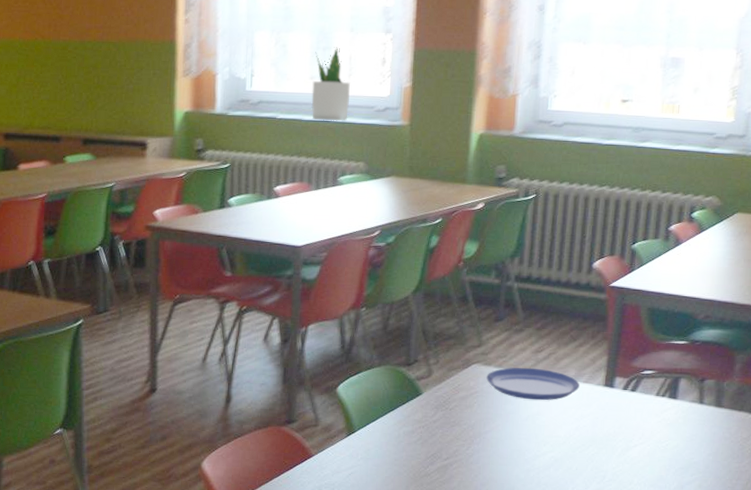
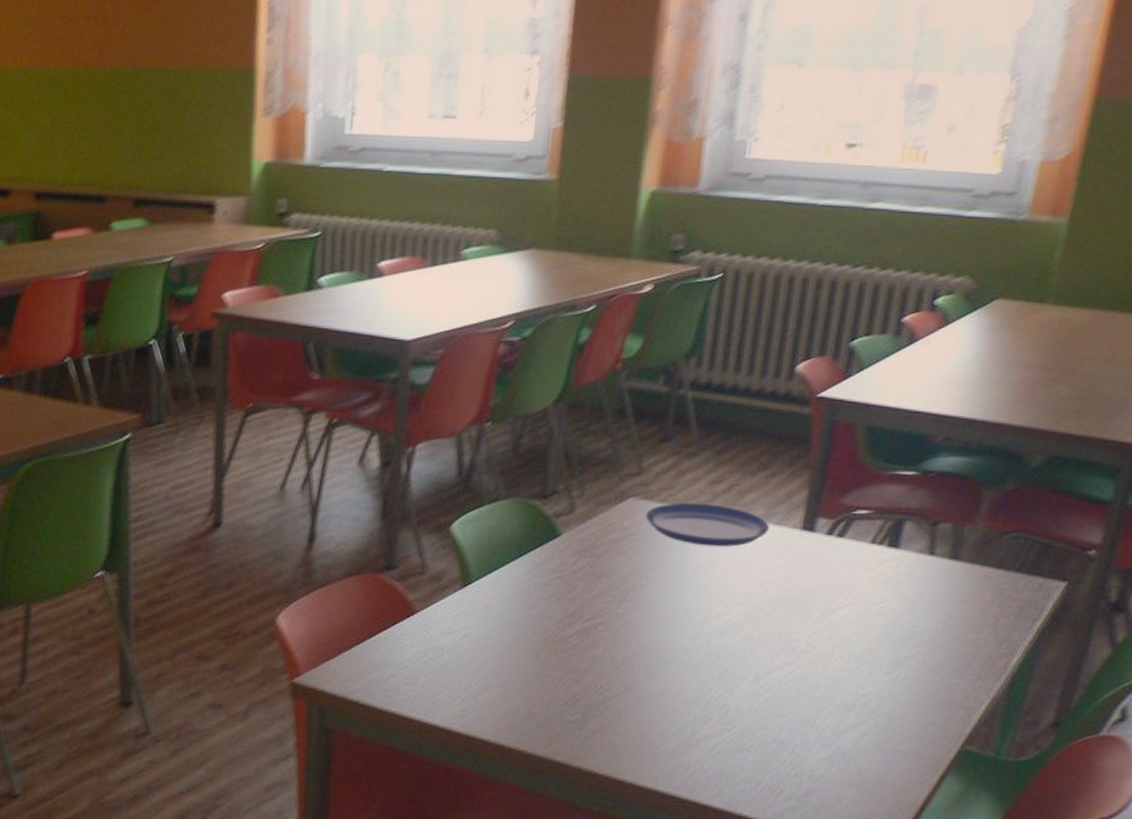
planter: present [311,47,350,122] -> none [429,74,481,175]

